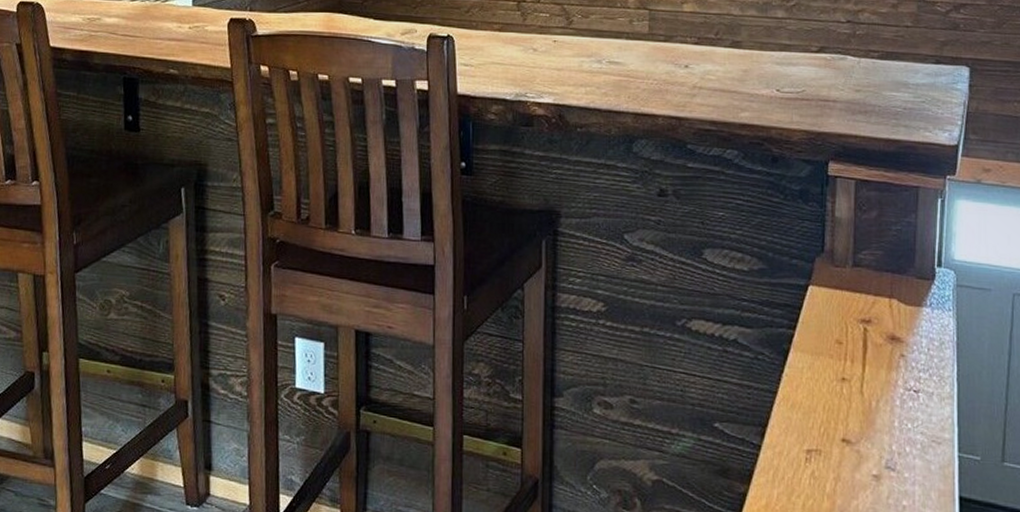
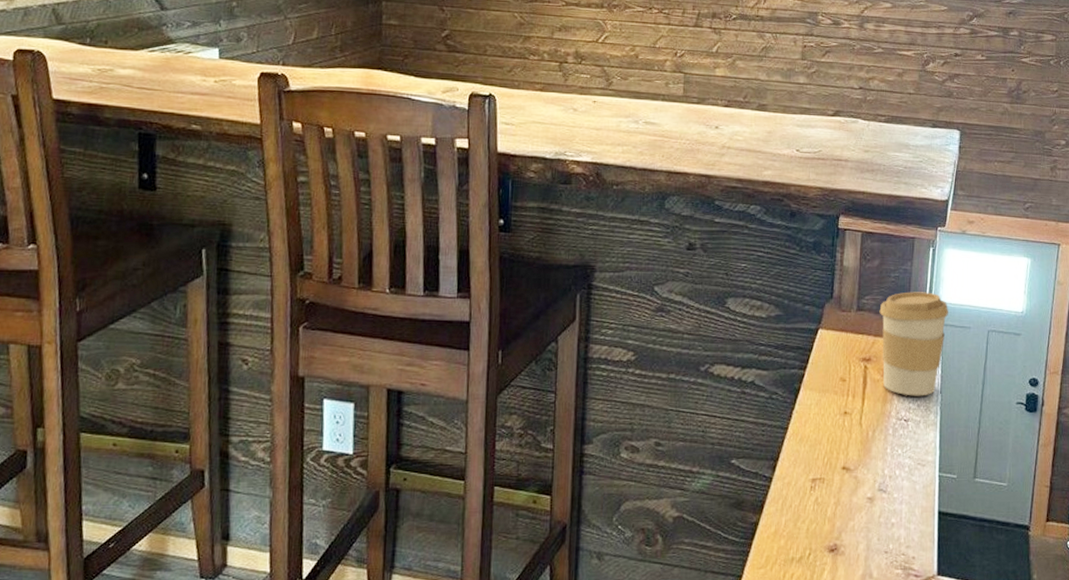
coffee cup: none [879,247,964,365] -> present [879,292,949,396]

